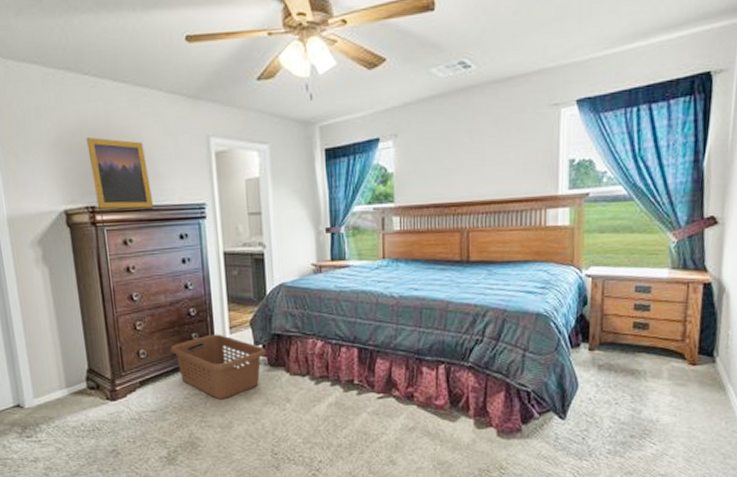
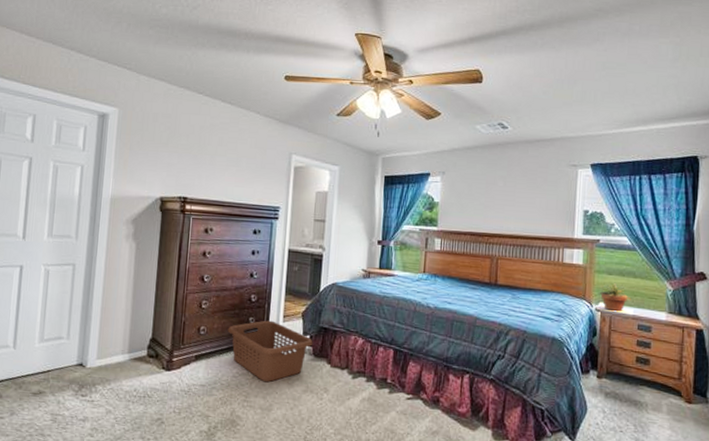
picture frame: present [86,137,154,210] -> none [189,142,237,206]
potted plant: none [588,241,628,274] -> present [598,282,631,311]

